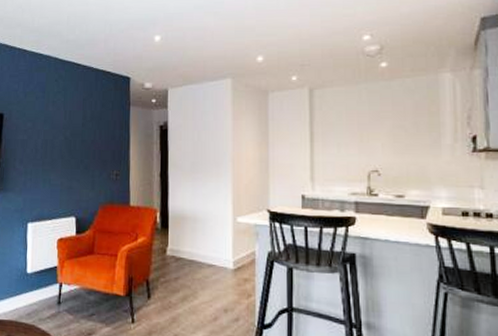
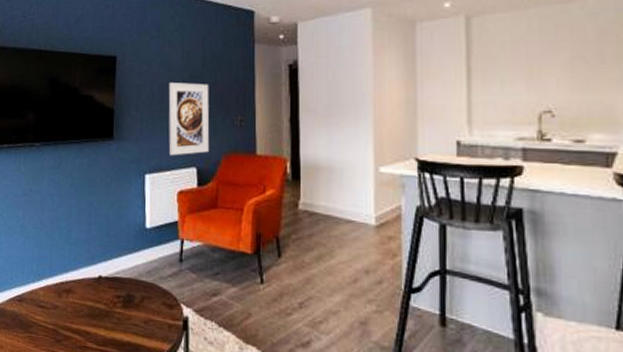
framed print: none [50,139,89,206] -> present [168,83,210,156]

